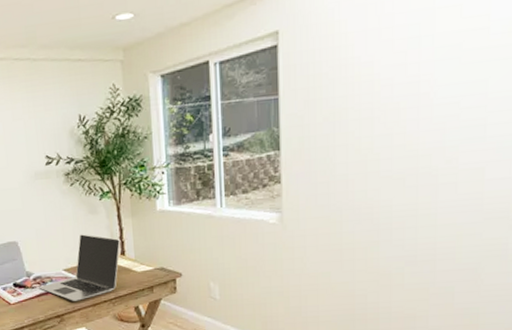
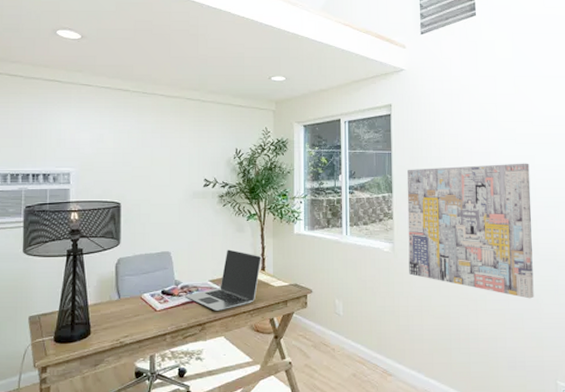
wall art: none [299,90,479,269] -> present [407,163,534,299]

